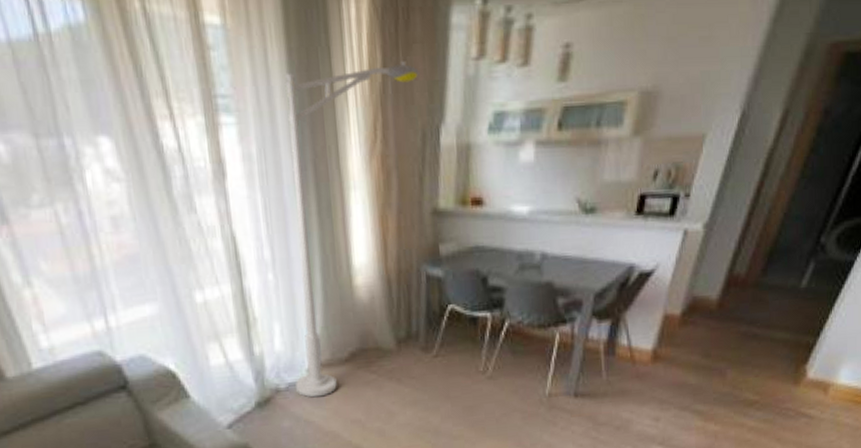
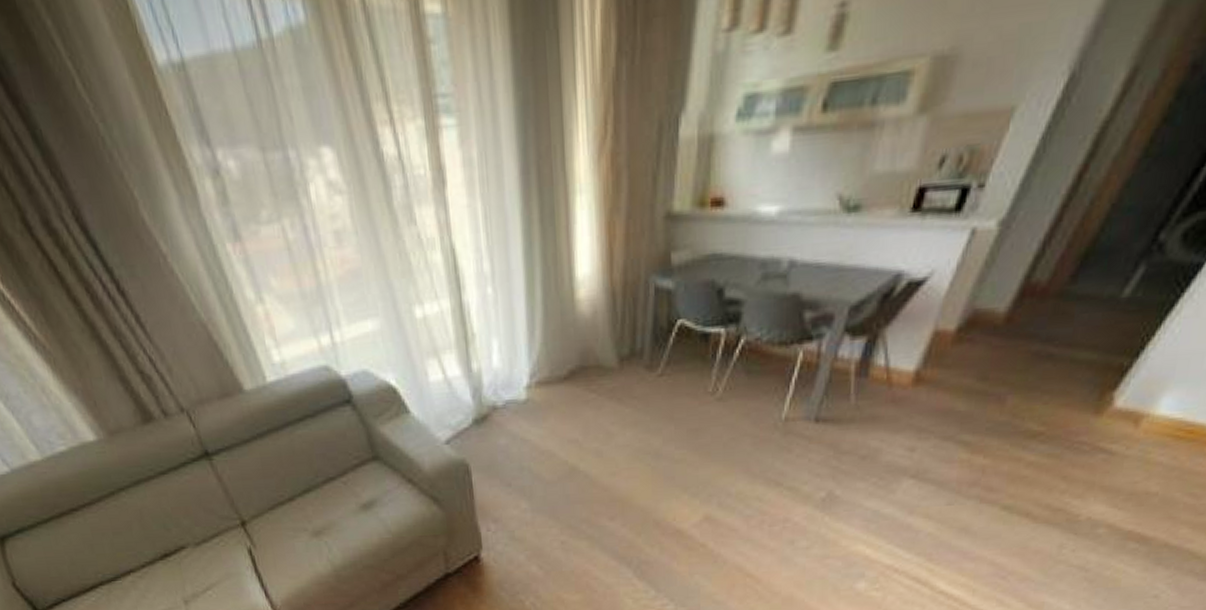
floor lamp: present [284,61,419,398] -> none [508,39,659,416]

